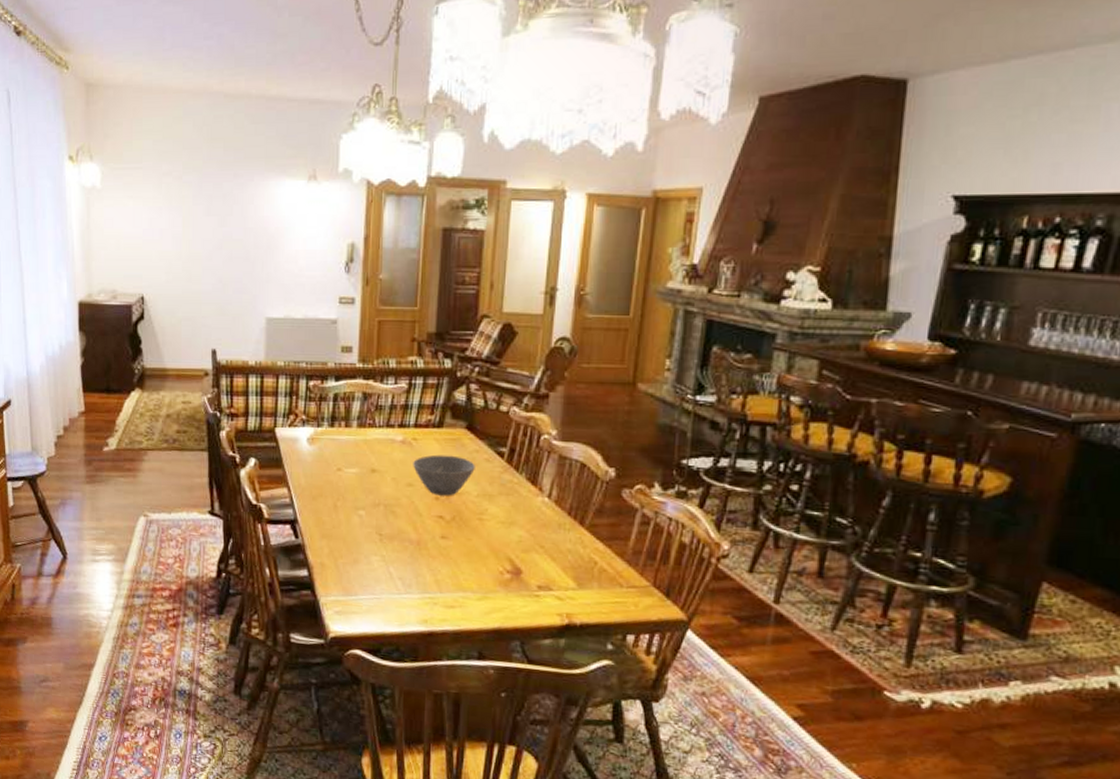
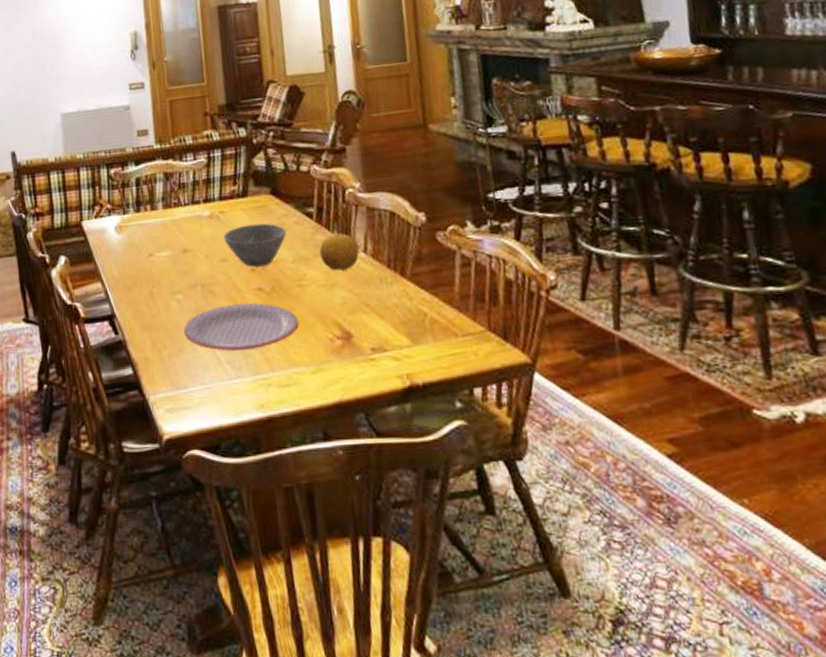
plate: none [361,527,474,571] -> present [184,303,299,352]
fruit: none [504,476,543,511] -> present [319,233,359,271]

